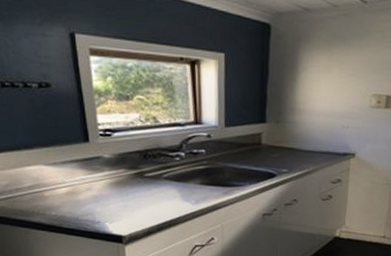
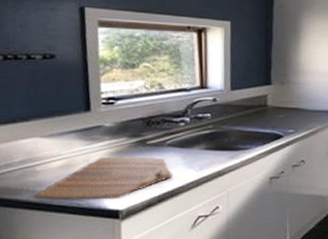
cutting board: none [45,186,170,225] -> present [35,156,172,200]

